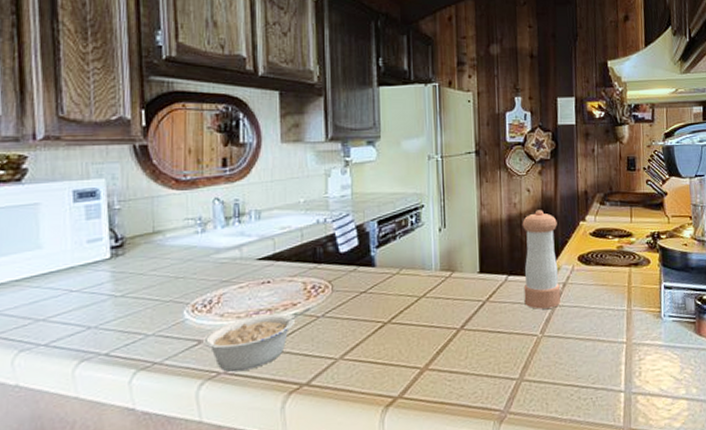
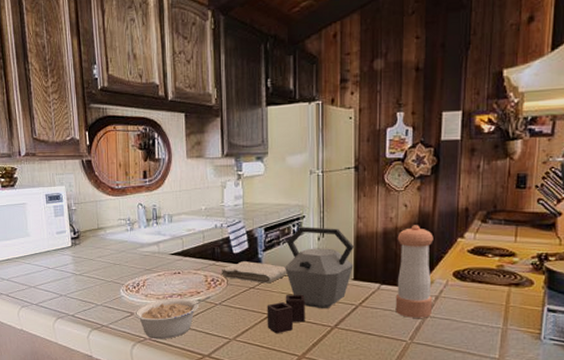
washcloth: none [324,261,405,286] -> present [221,261,287,284]
kettle: none [381,217,479,345] -> present [267,227,355,334]

